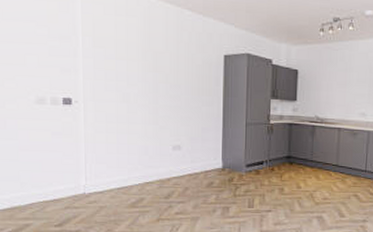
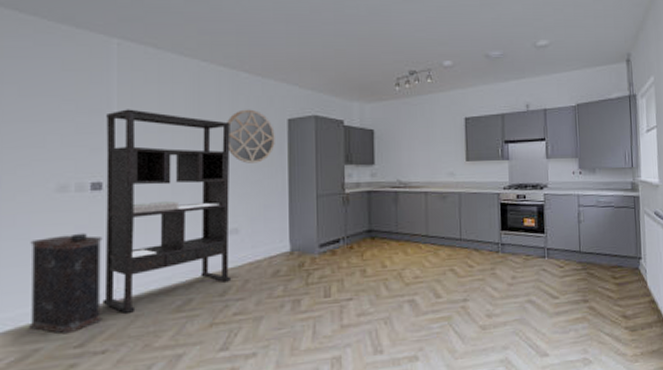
oil can: none [18,138,75,216] -> present [29,232,103,334]
shelving unit: none [73,37,175,204] -> present [102,109,232,313]
home mirror: none [172,44,213,92] -> present [227,109,275,164]

